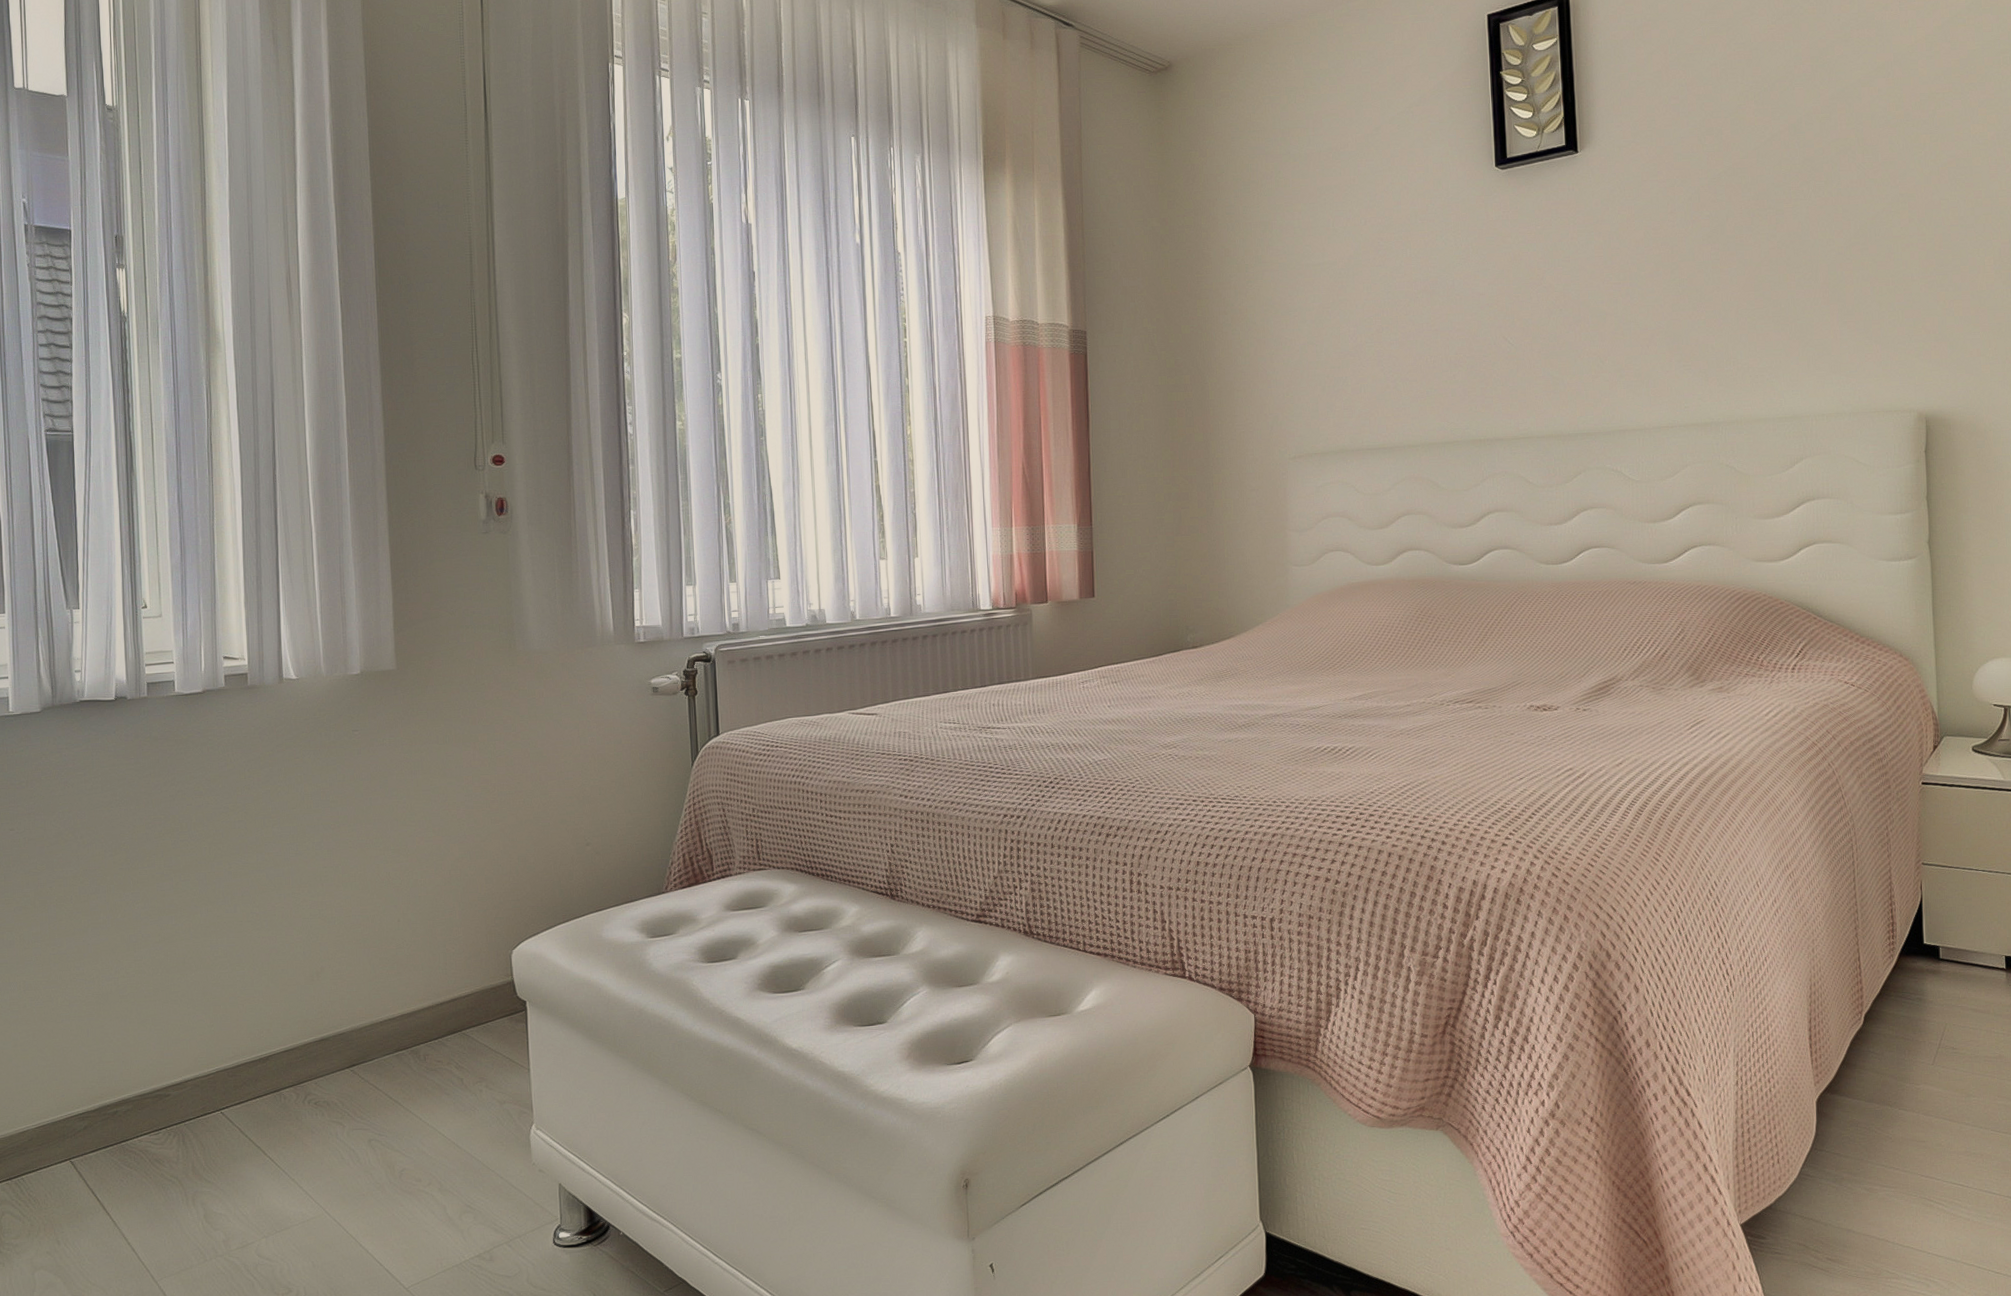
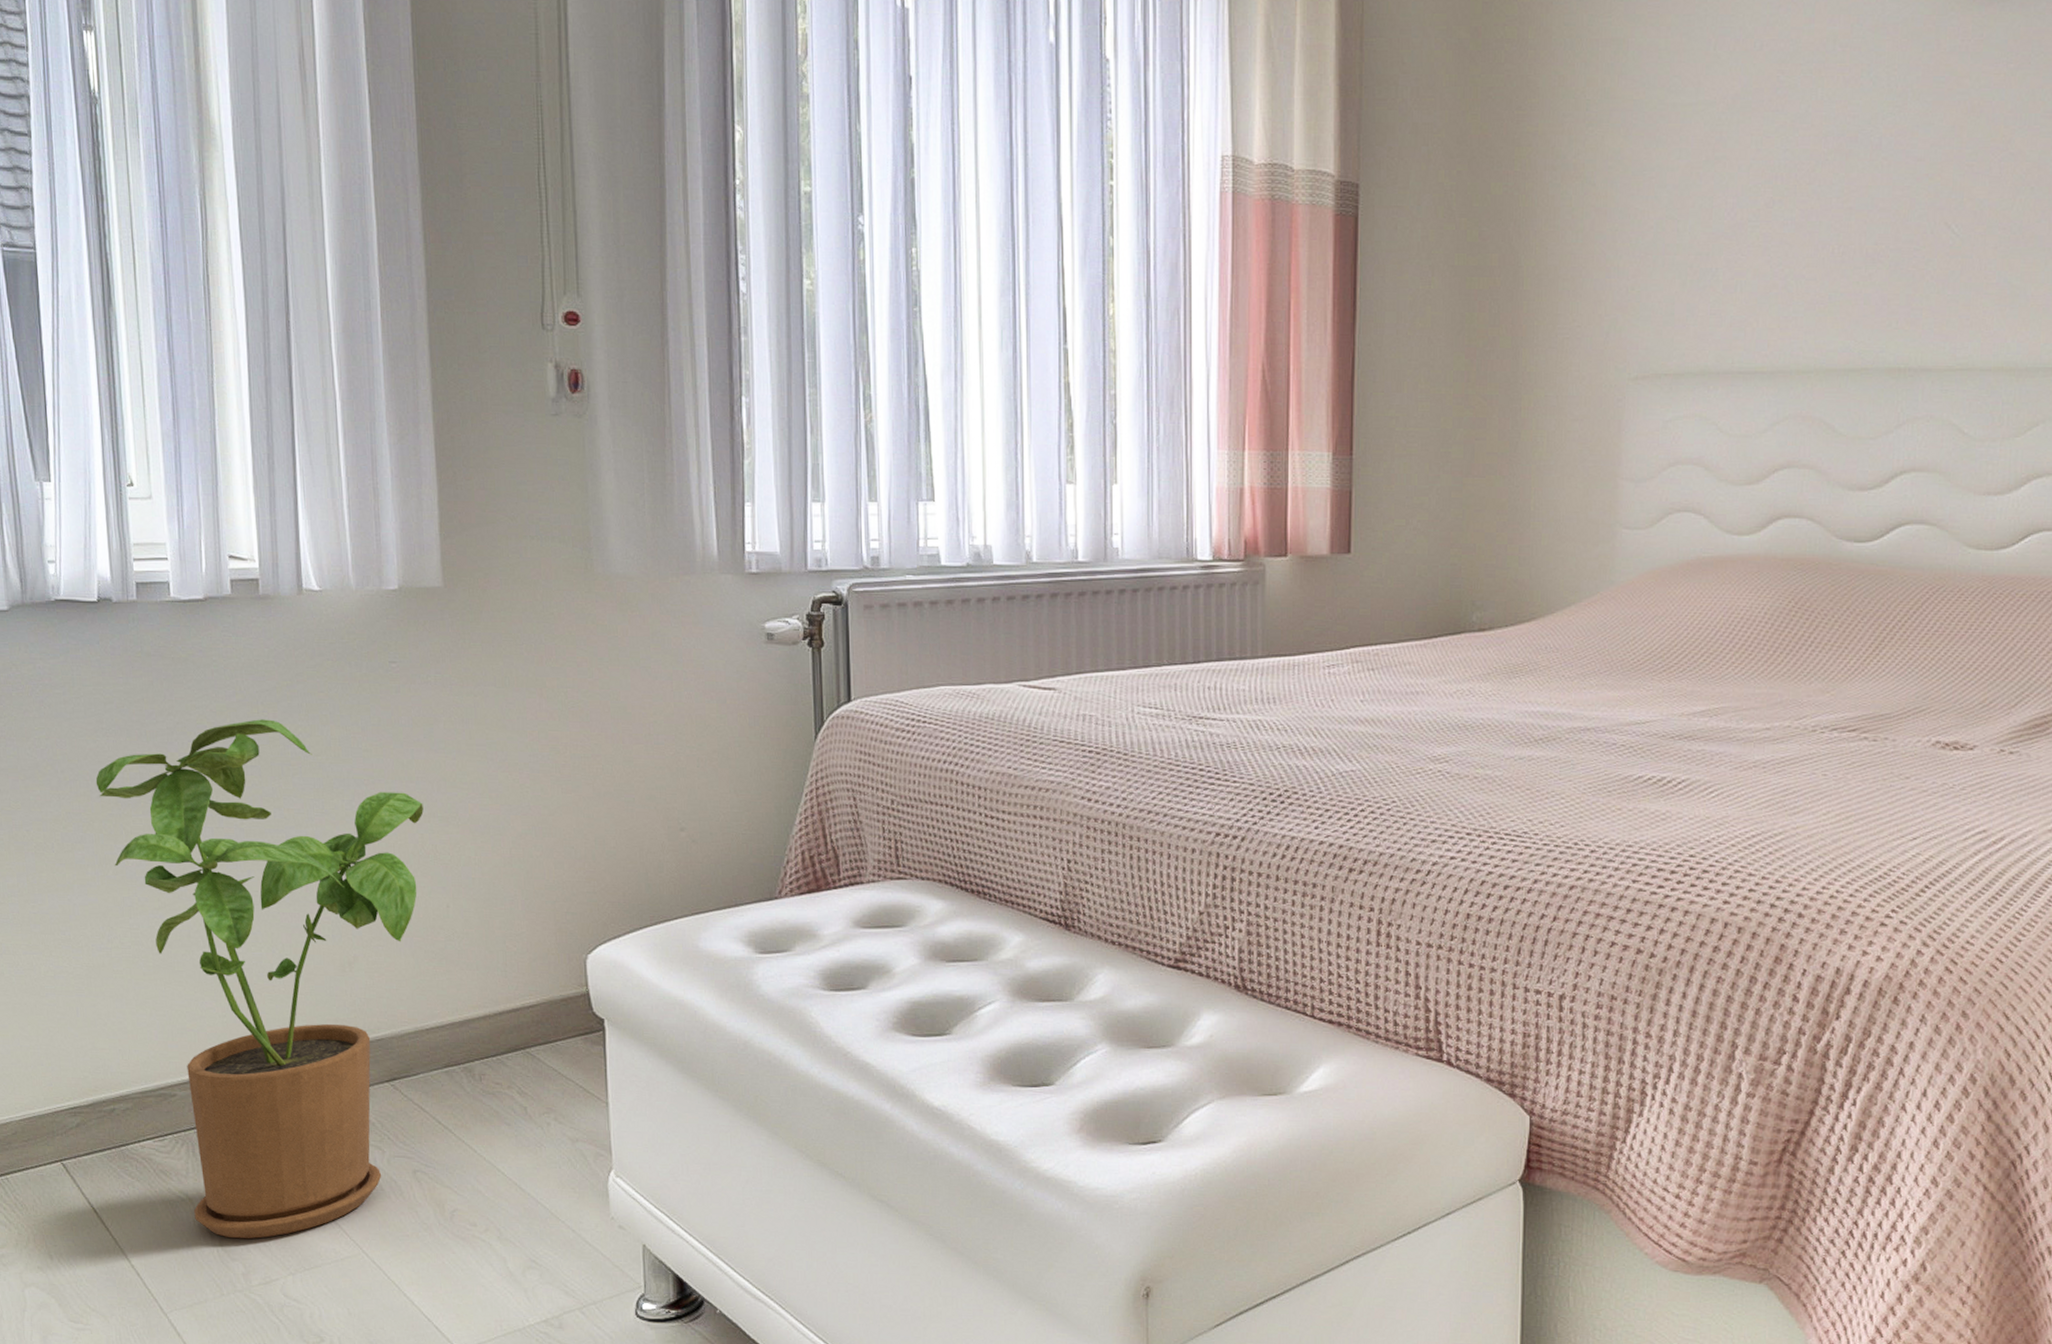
house plant: none [109,783,379,1212] -> present [95,719,424,1239]

